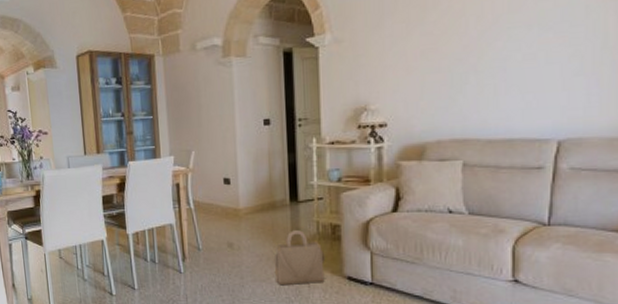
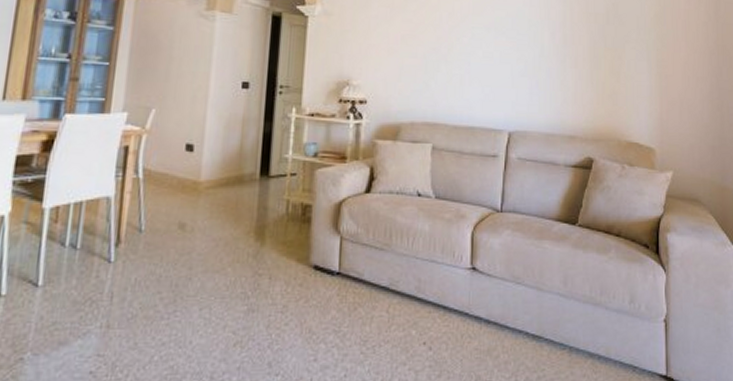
handbag: present [273,230,326,286] -> none [231,210,293,278]

